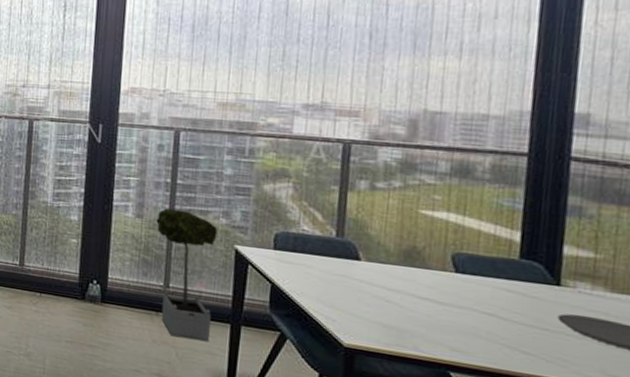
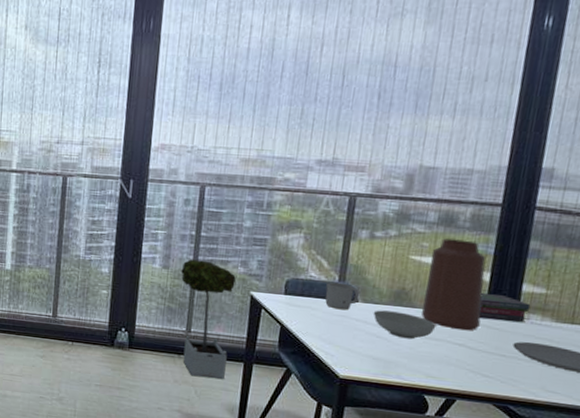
mug: none [321,236,362,270] -> present [325,281,360,311]
bowl: none [379,270,458,306] -> present [373,310,436,340]
vase: none [438,191,514,298] -> present [421,238,486,330]
books: none [510,255,576,291] -> present [478,293,531,322]

